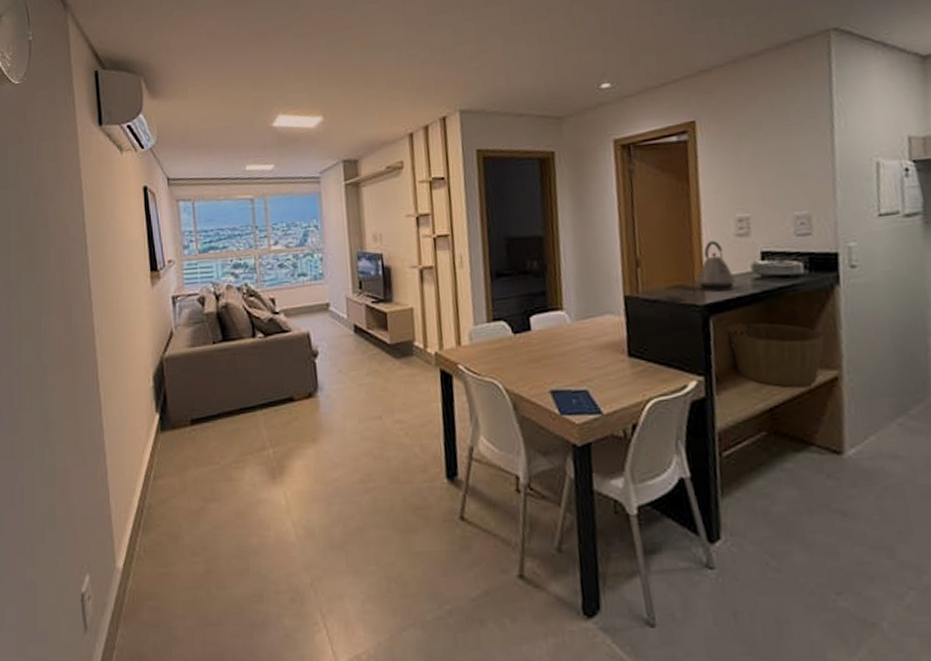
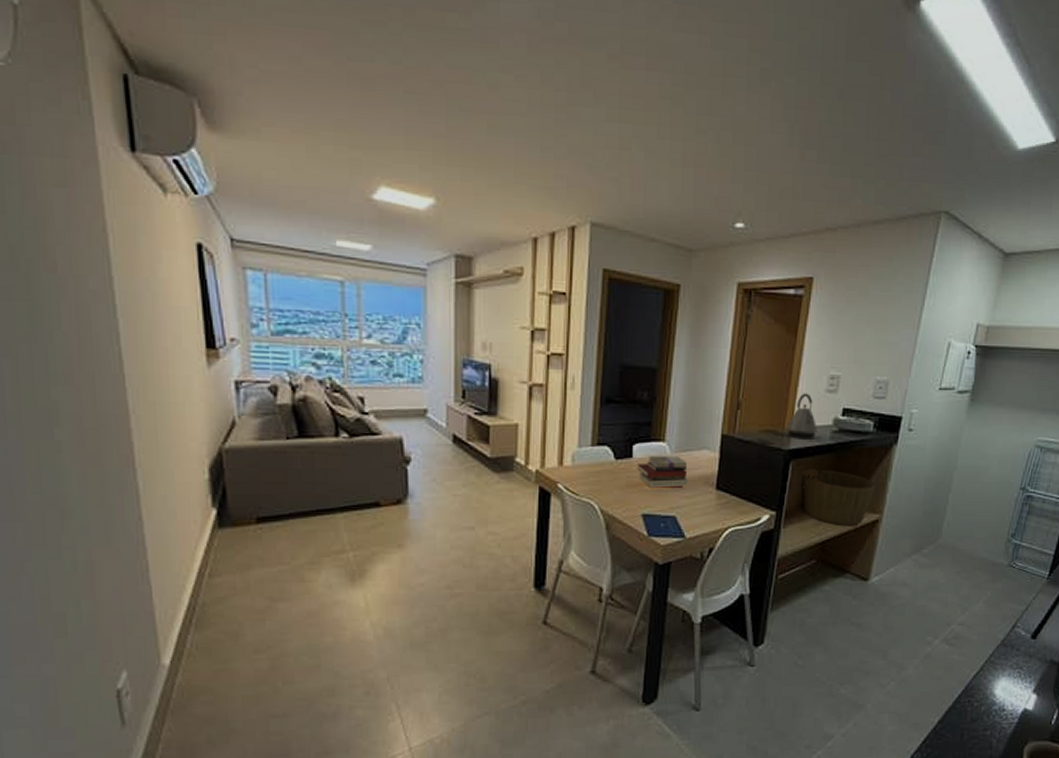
books: none [536,324,595,361] -> present [636,456,688,488]

